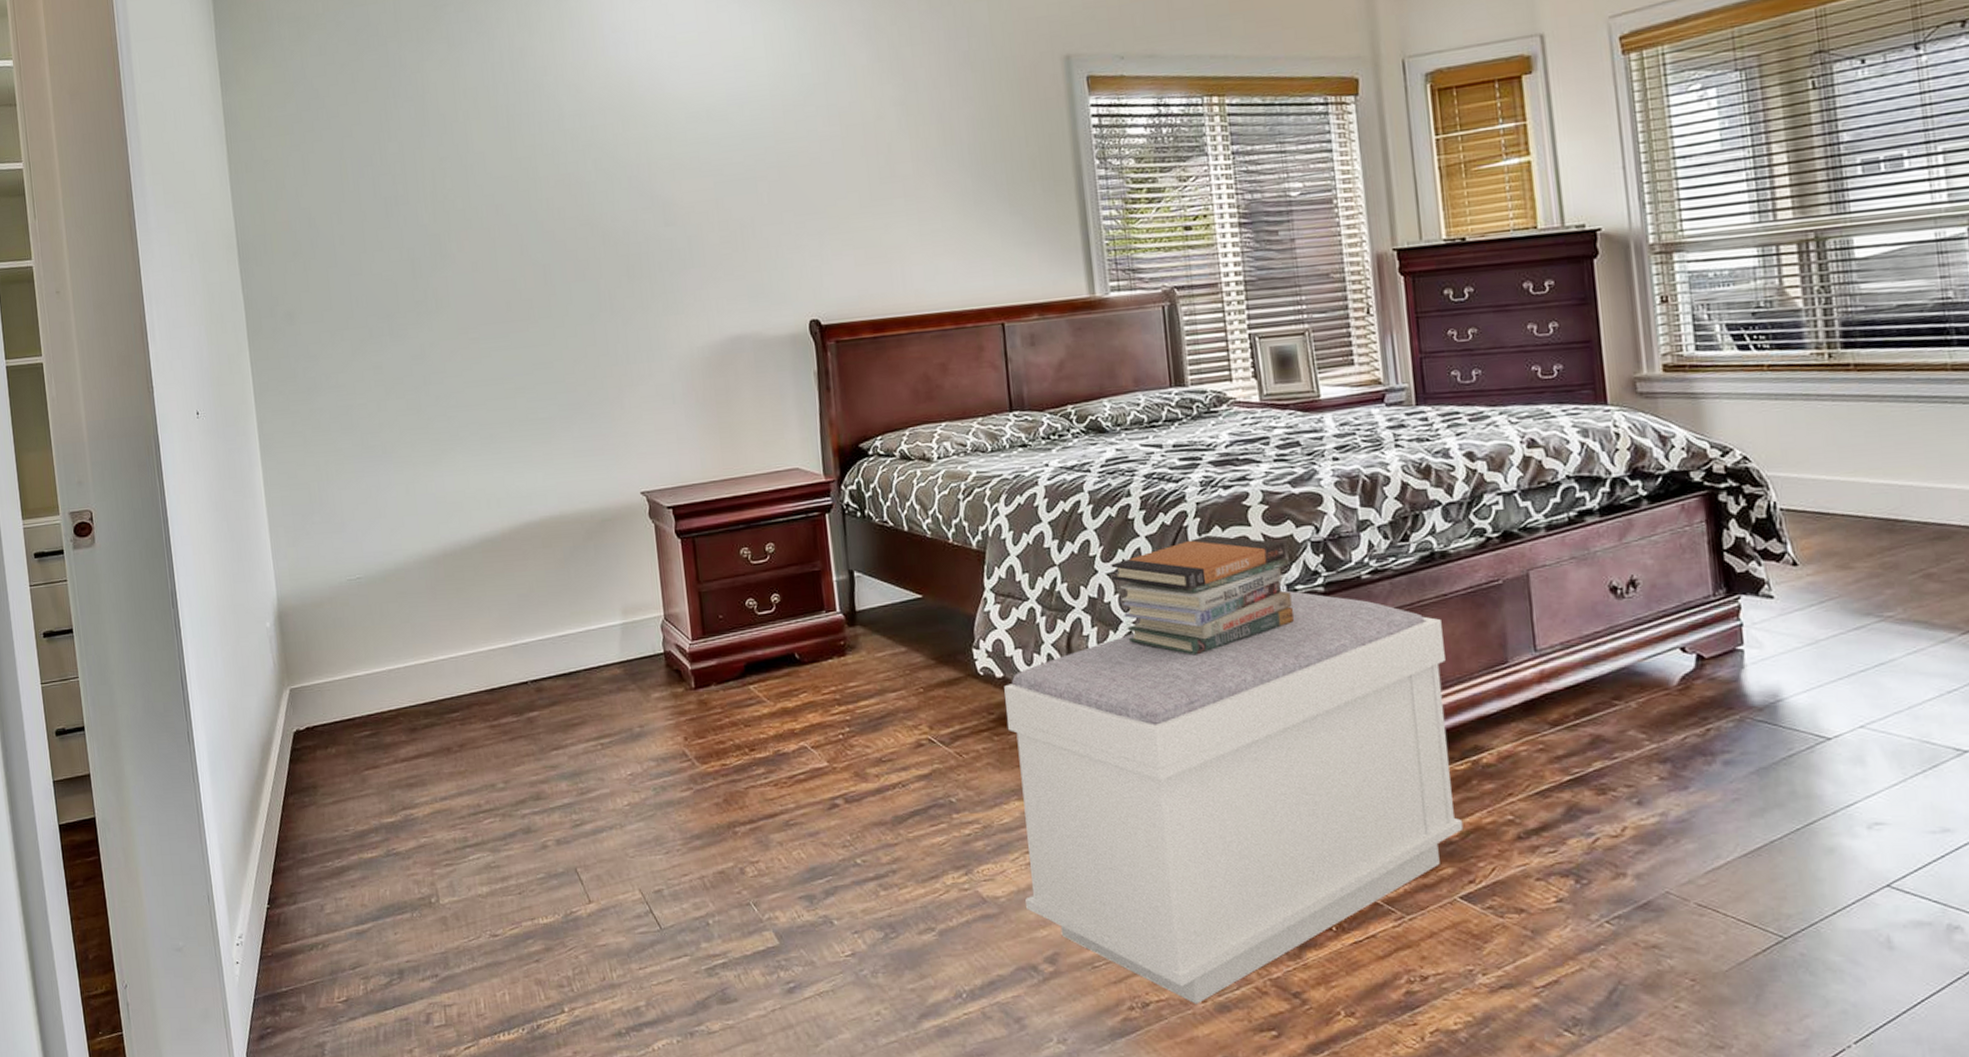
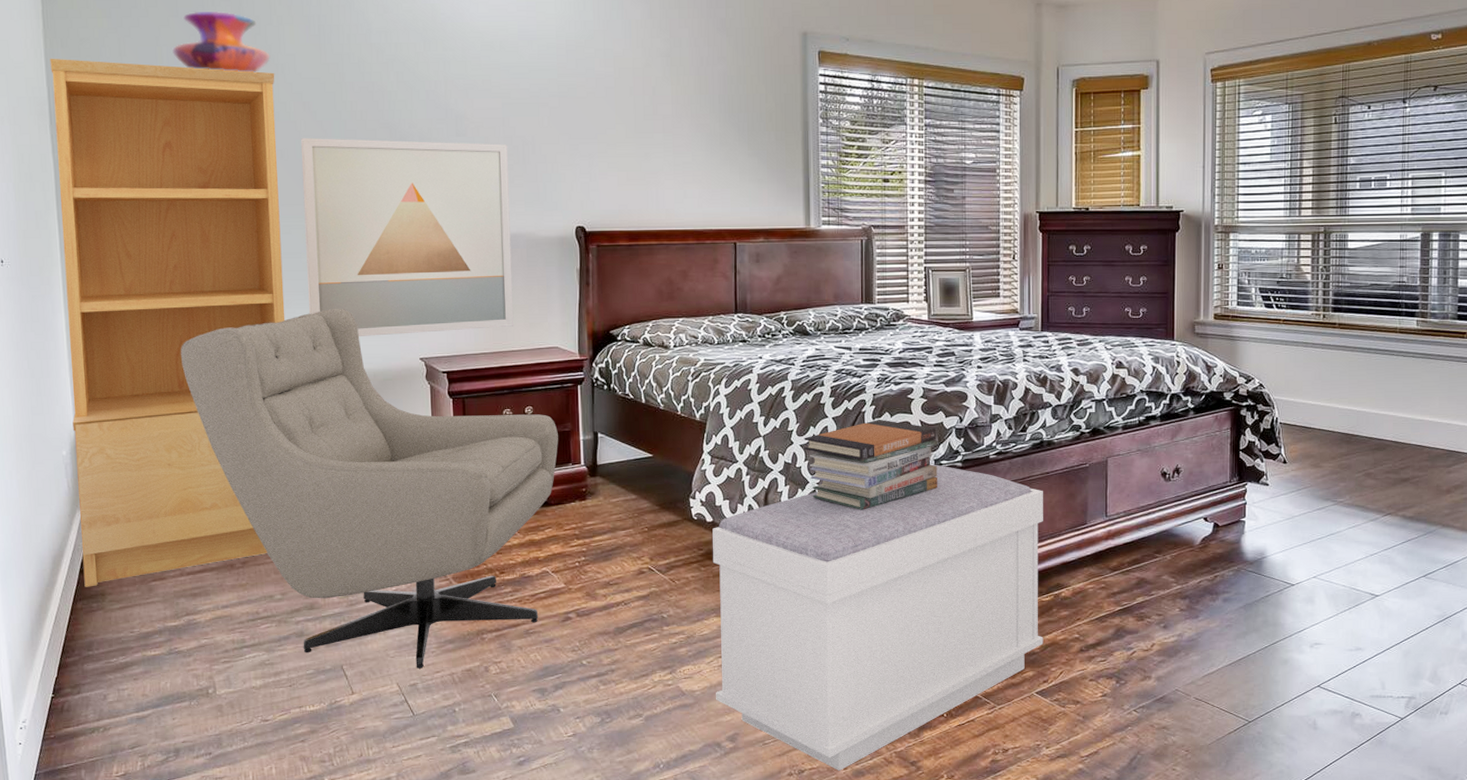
bookcase: none [235,174,491,779] -> present [50,58,286,587]
decorative vase: none [357,112,459,181] -> present [172,11,271,73]
armchair: none [381,439,808,871] -> present [180,308,558,669]
wall art: none [495,230,746,471] -> present [300,137,514,336]

